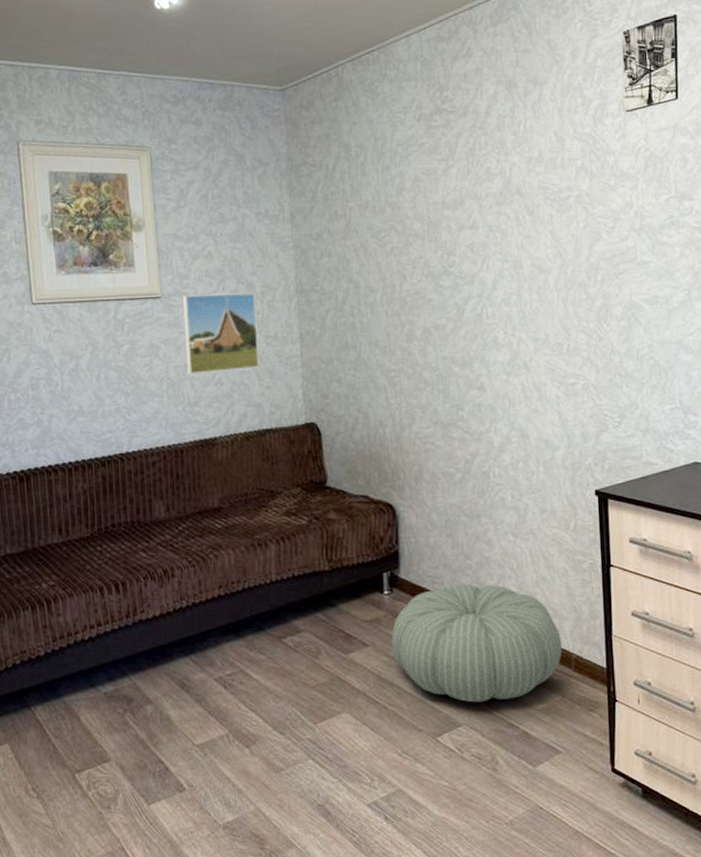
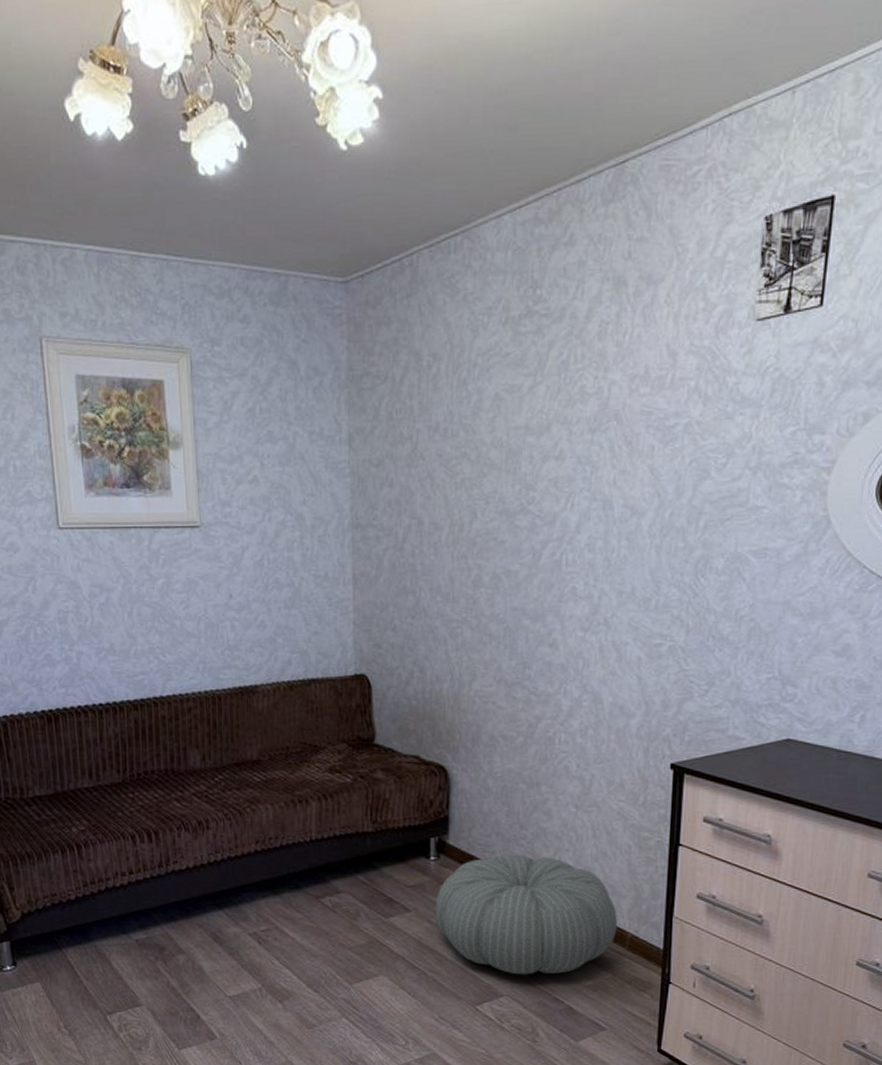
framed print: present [183,292,259,375] -> none [224,525,307,615]

